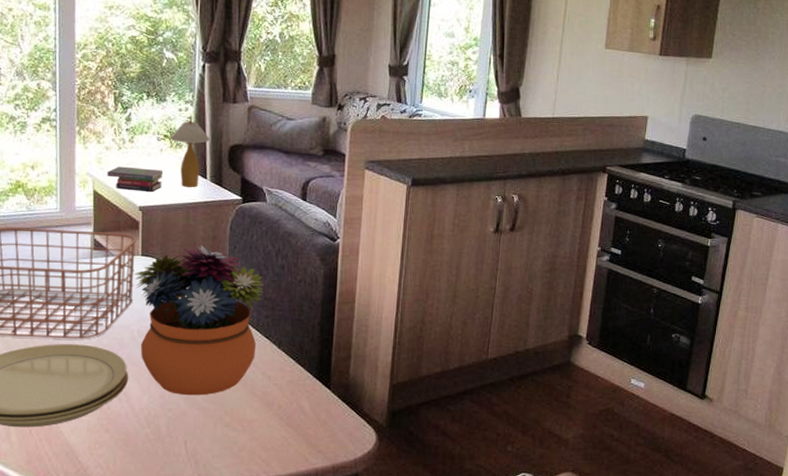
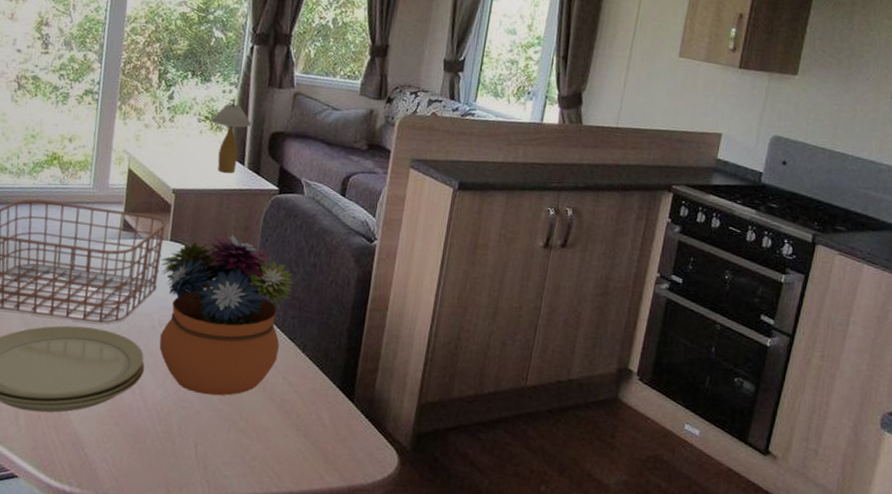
books: present [107,166,164,192] -> none [143,145,201,175]

